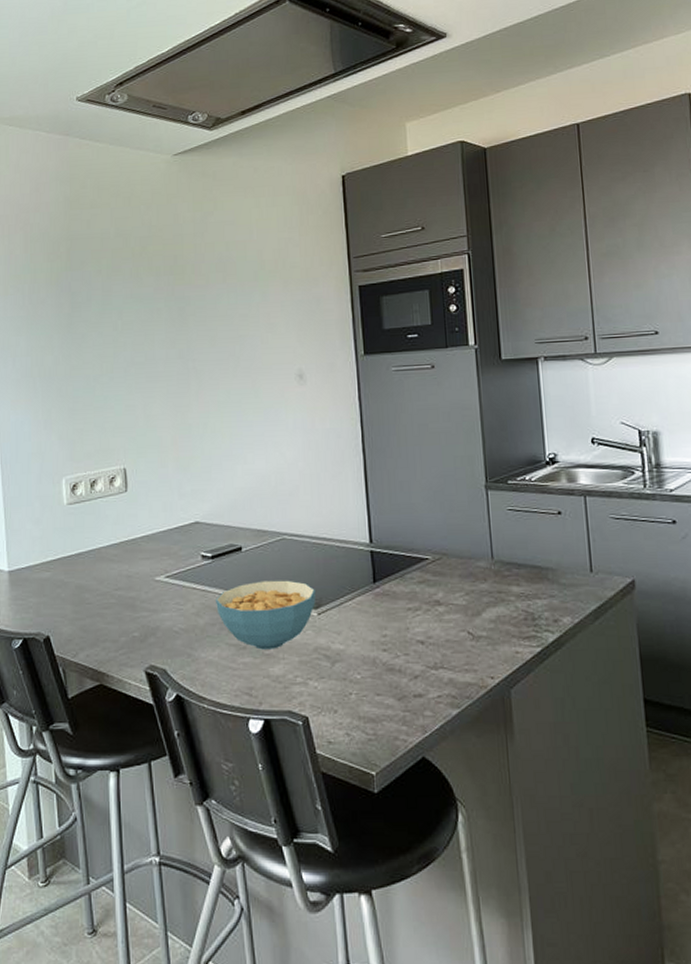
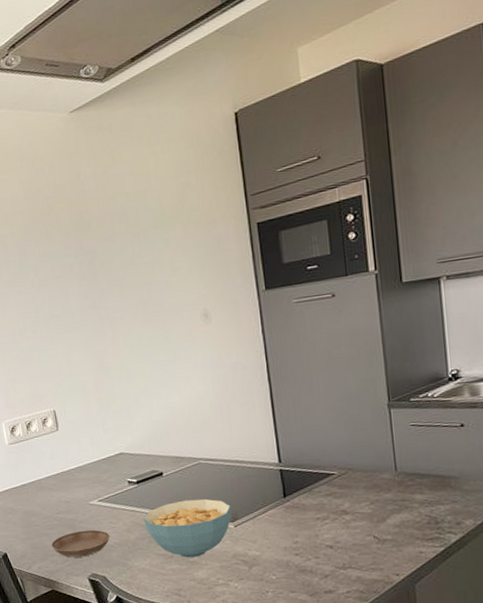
saucer: none [105,611,175,645] -> present [51,529,110,558]

